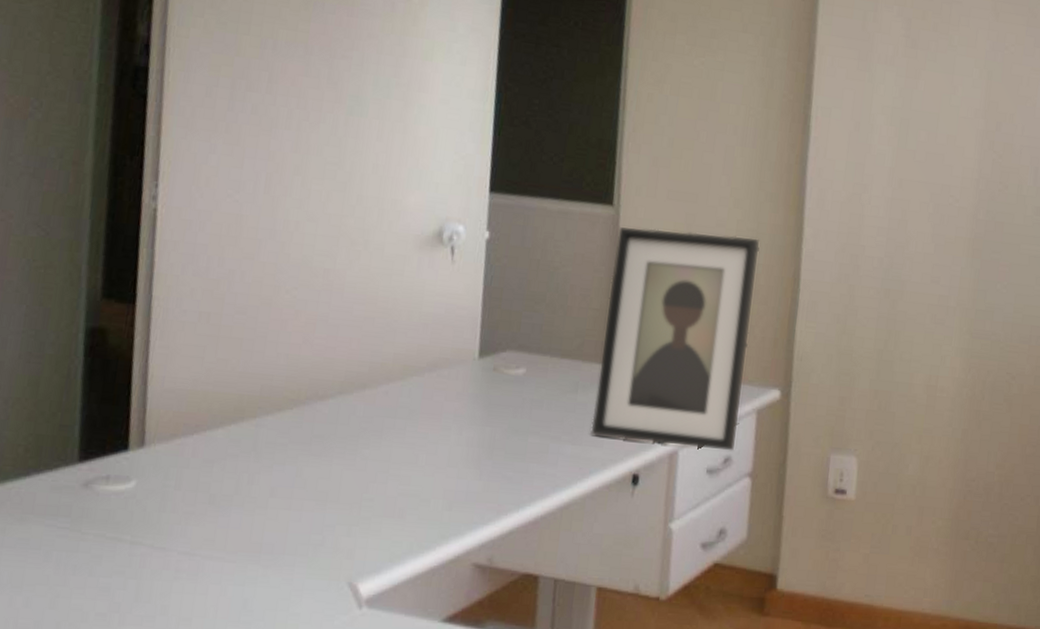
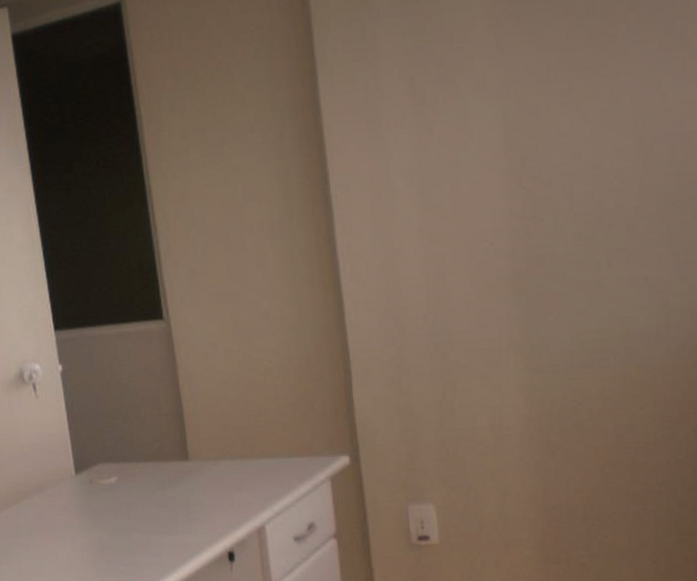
picture frame: present [590,227,760,451] -> none [173,321,315,523]

